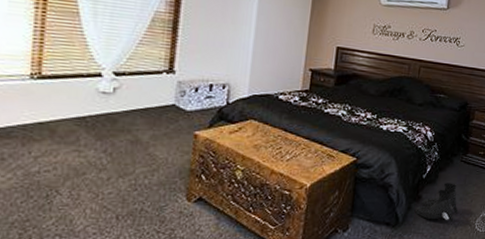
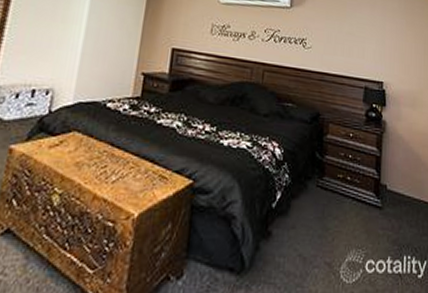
boots: present [415,183,459,222] -> none [264,214,318,269]

